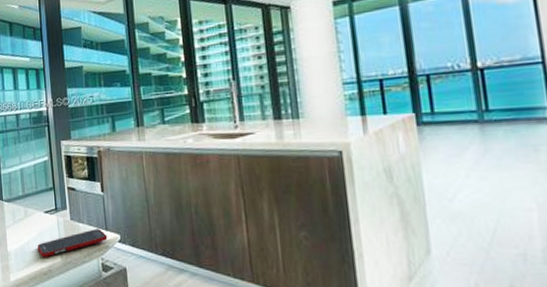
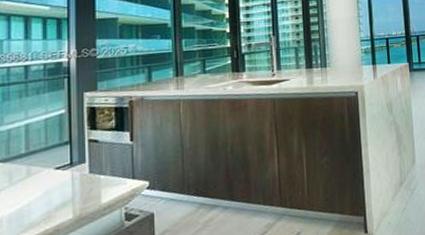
cell phone: present [37,229,108,258] -> none [41,178,134,219]

